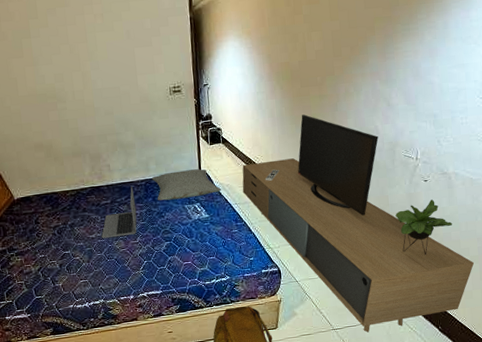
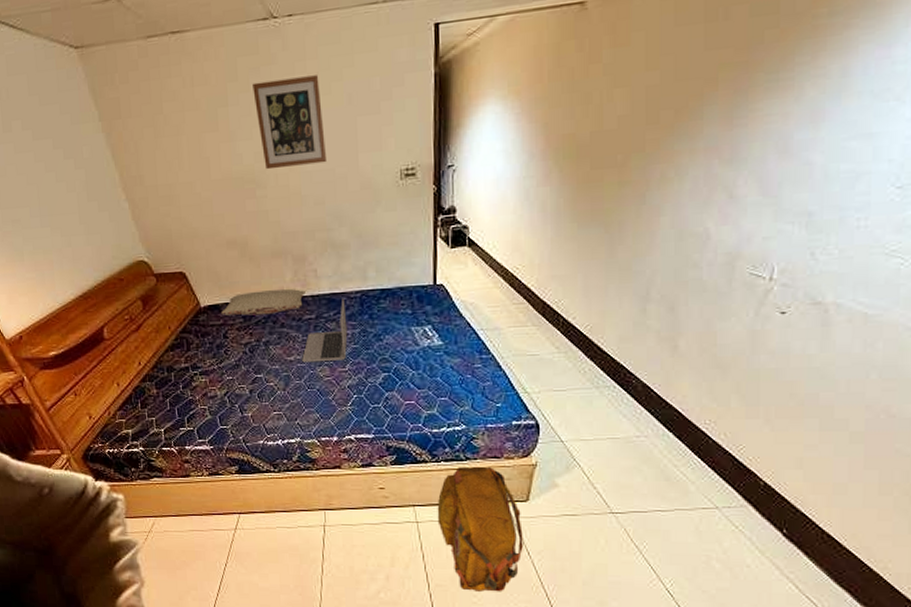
pillow: none [32,181,102,205] -> present [221,289,306,316]
wall art: none [50,16,114,88] -> present [252,75,328,170]
pillow: present [151,169,221,201] -> none [369,280,462,320]
media console: present [242,114,474,333] -> none [492,209,855,524]

